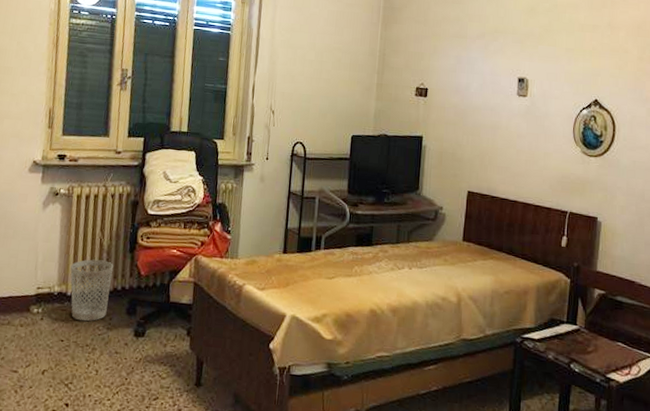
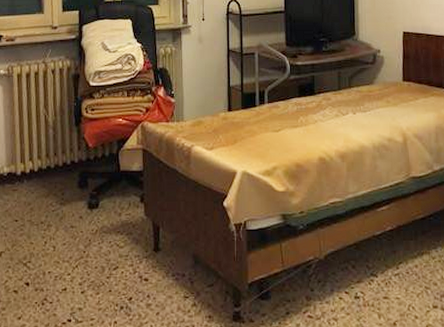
wastebasket: present [70,259,114,322] -> none [18,137,61,199]

